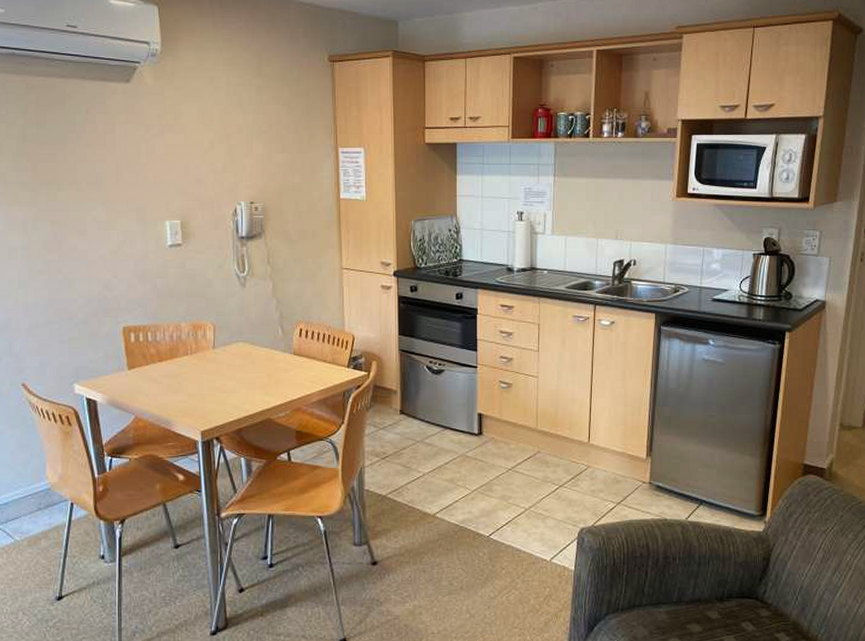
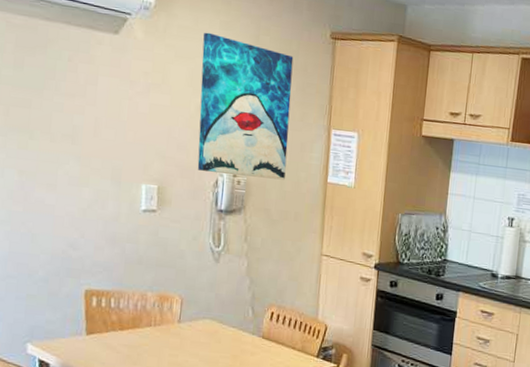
wall art: none [209,70,299,201] -> present [197,32,294,180]

